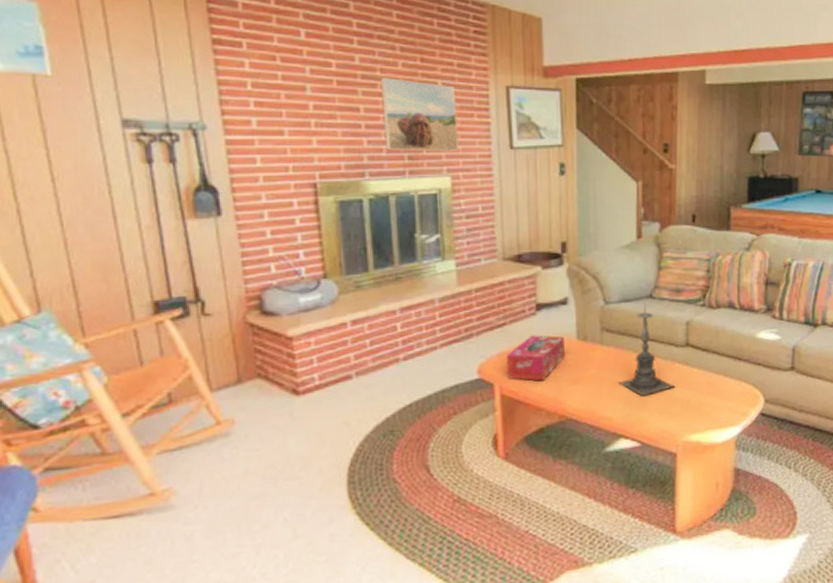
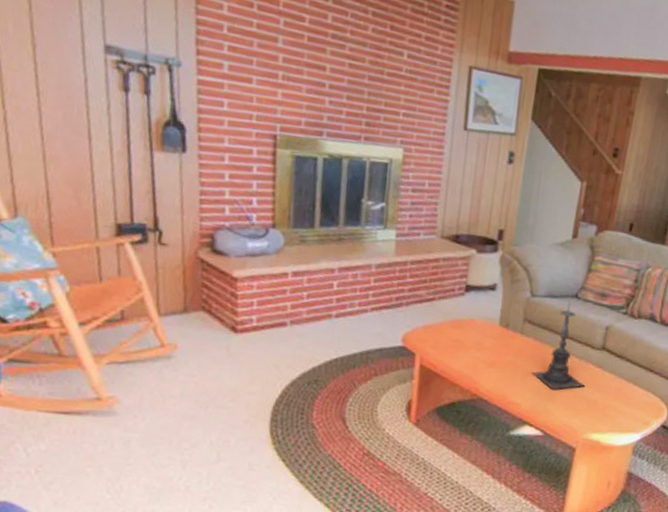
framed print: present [380,78,458,151] -> none [345,39,420,124]
tissue box: present [506,335,565,381] -> none [428,314,487,359]

